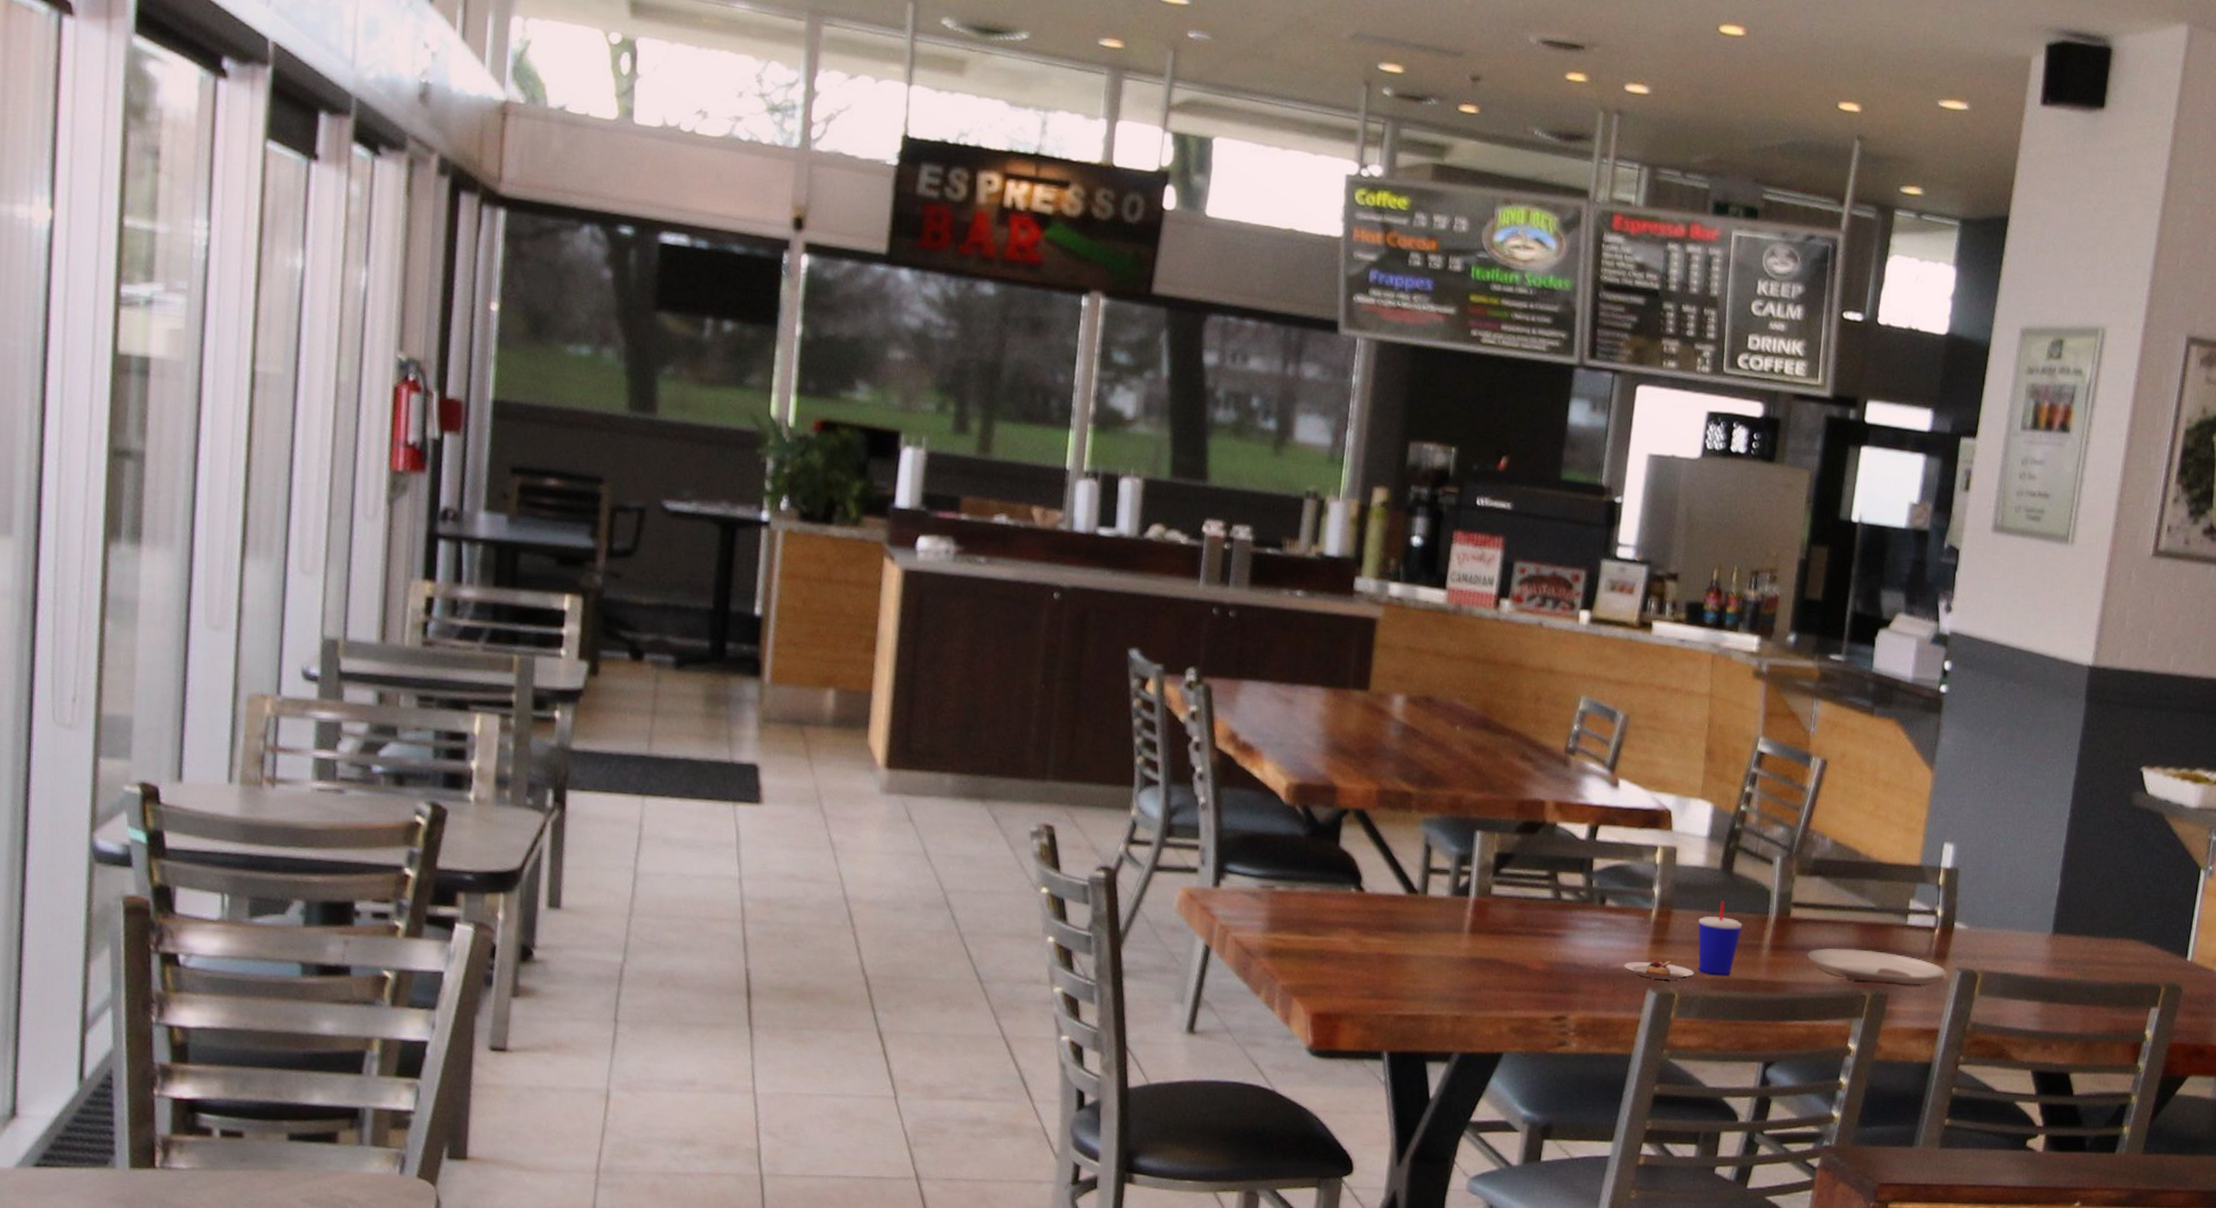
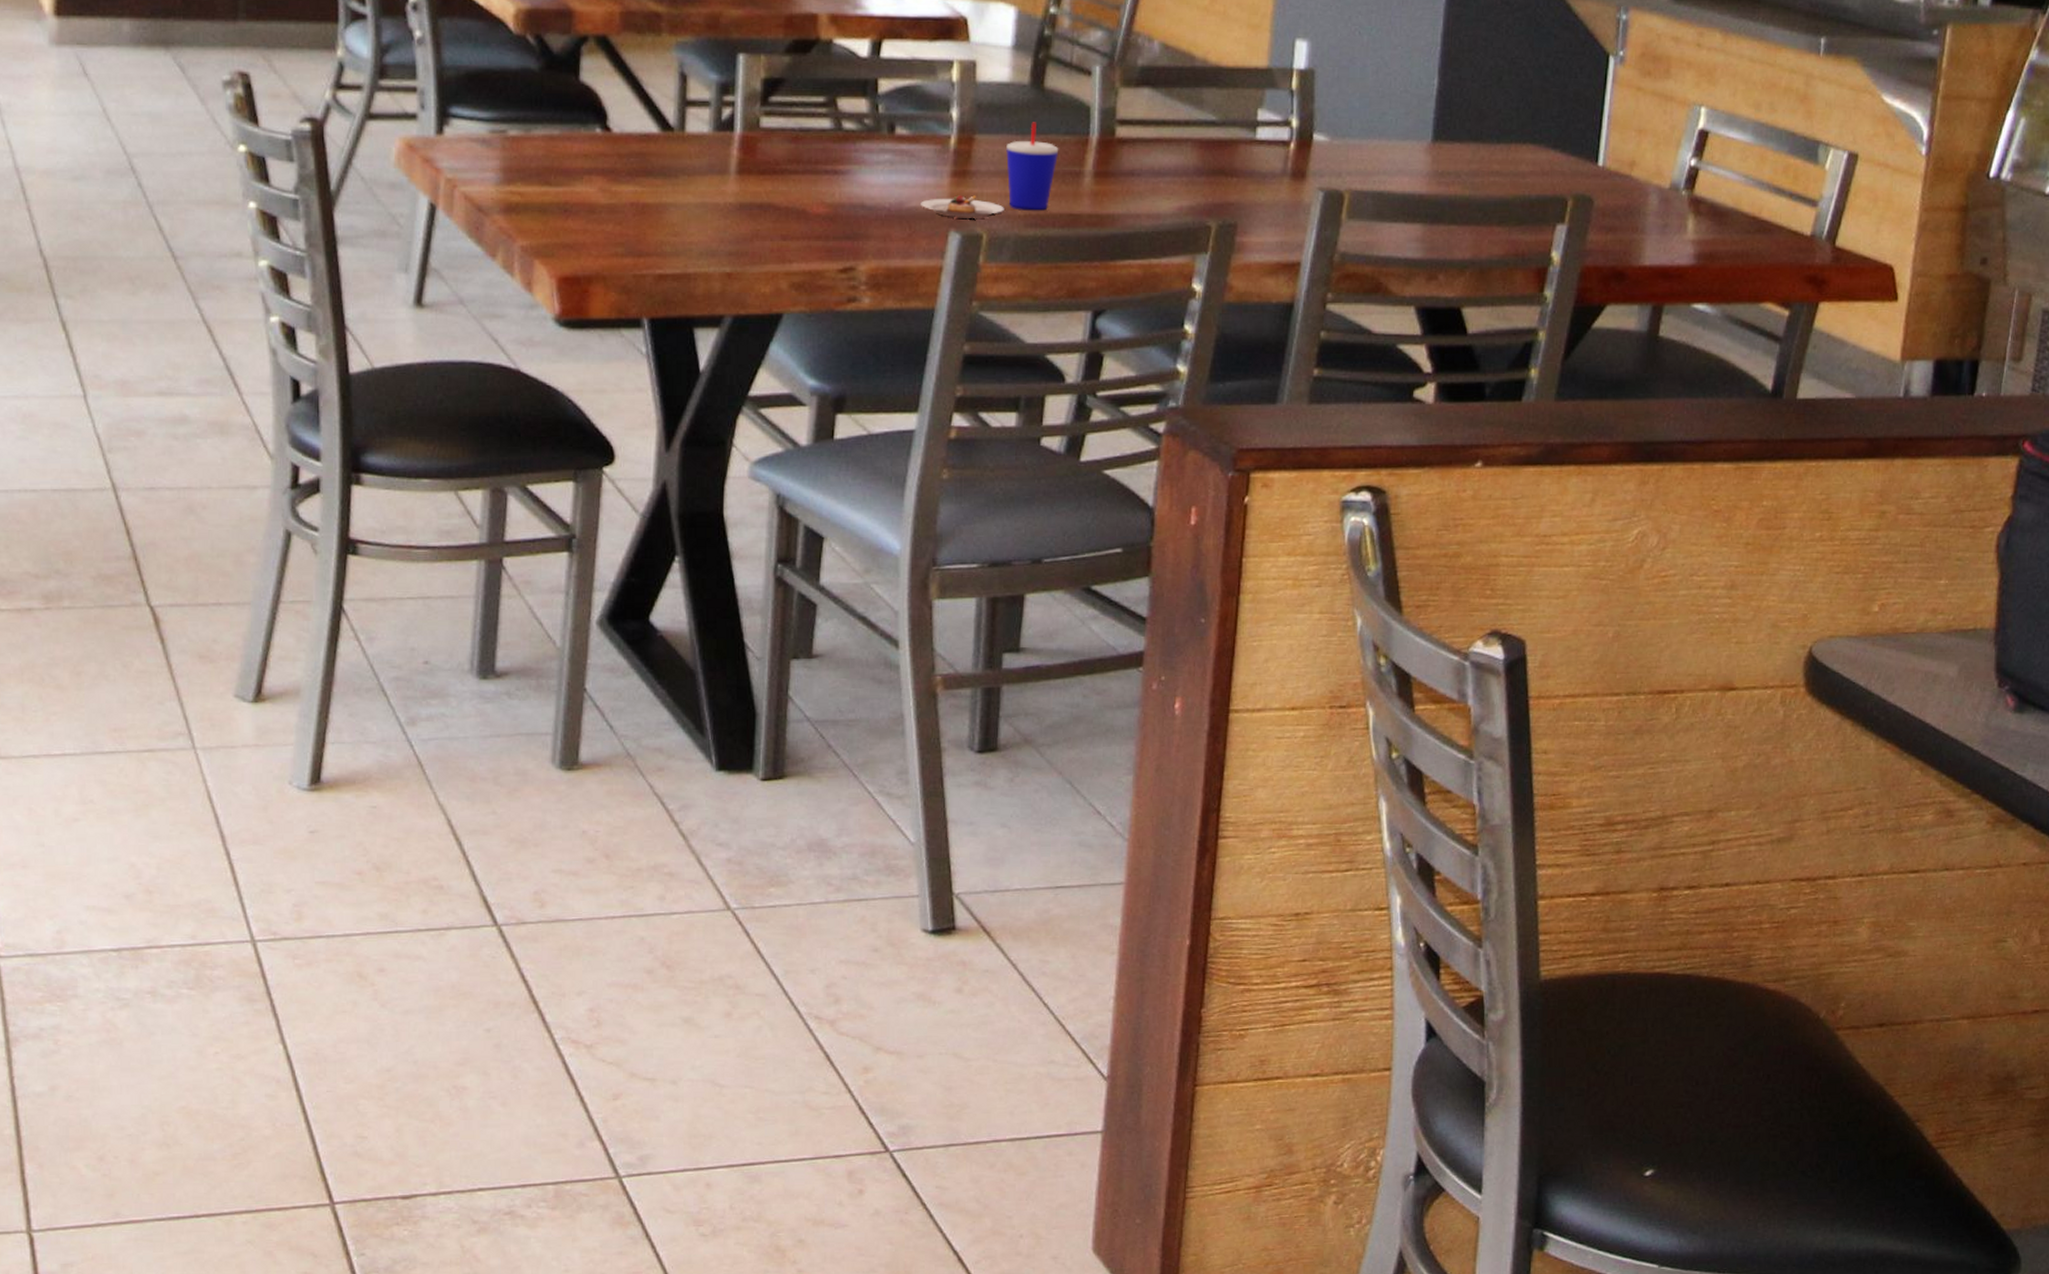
plate: present [1807,948,1946,986] -> none [1137,171,1306,212]

